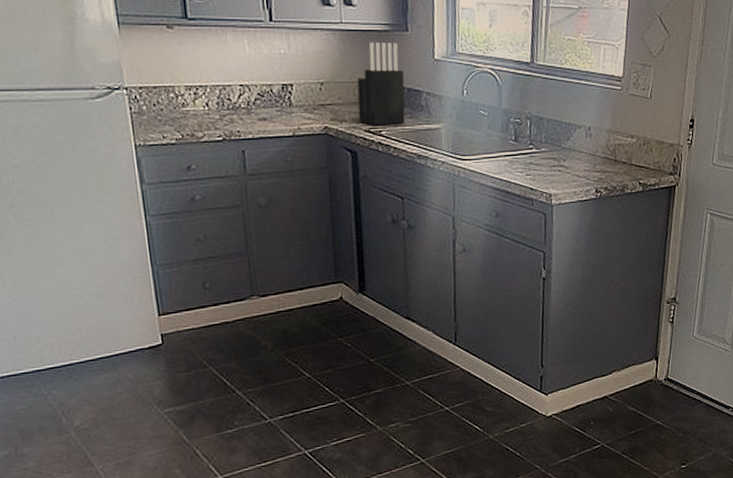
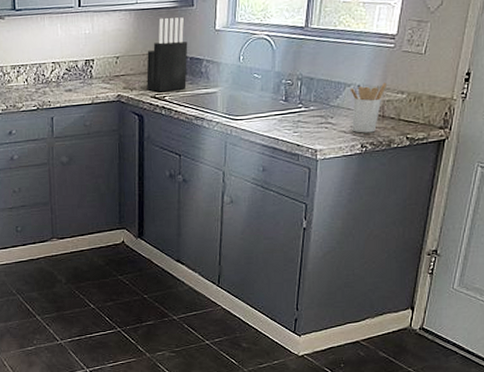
utensil holder: none [580,125,616,178] -> present [349,82,386,133]

